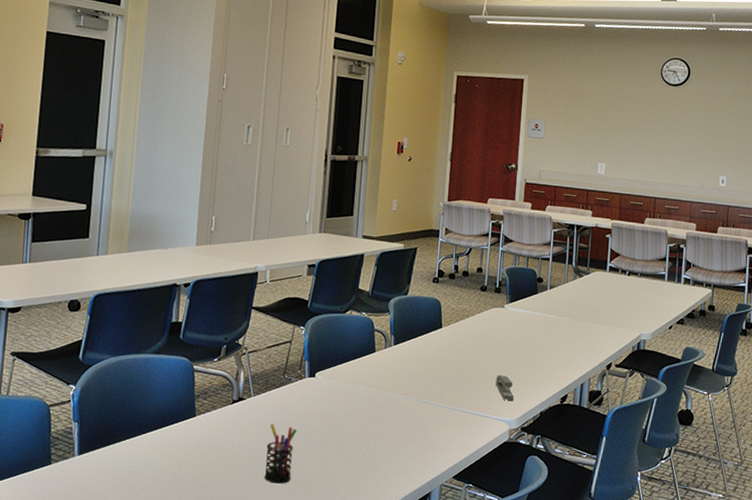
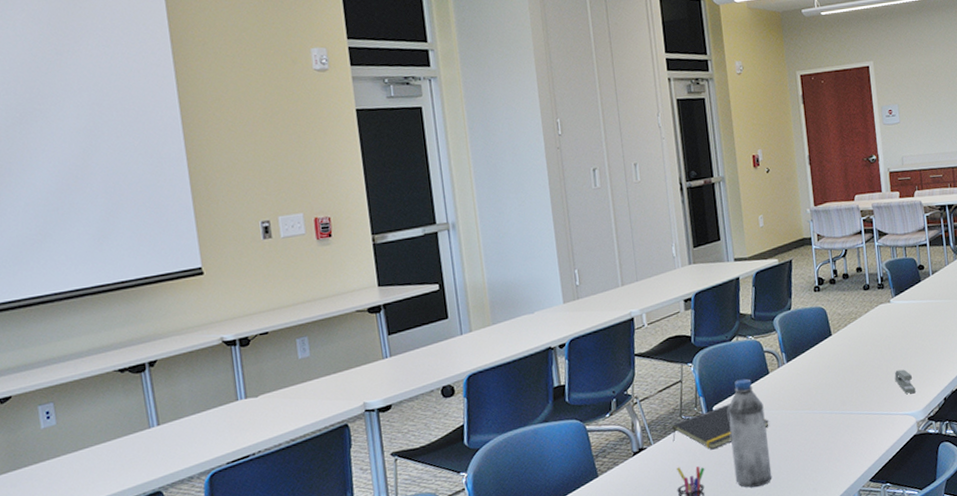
notepad: none [272,373,368,414] -> present [672,404,770,450]
water bottle: none [324,351,364,459] -> present [728,378,772,488]

